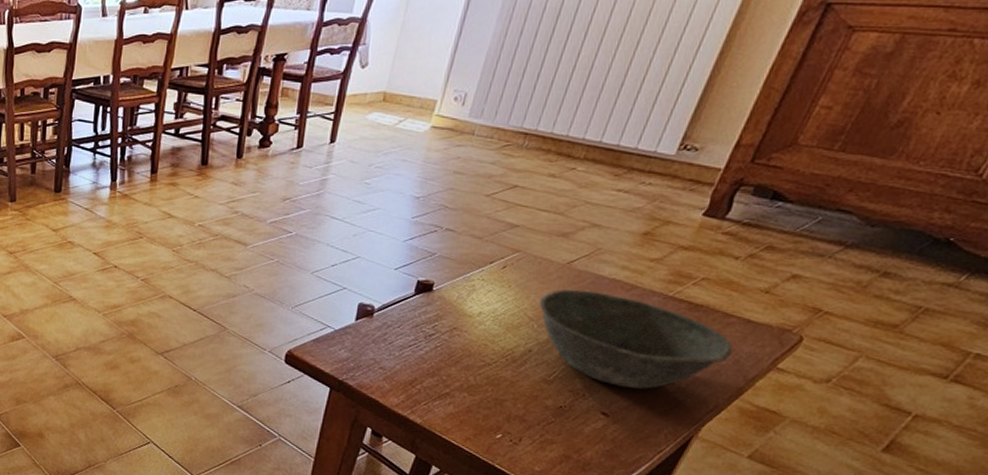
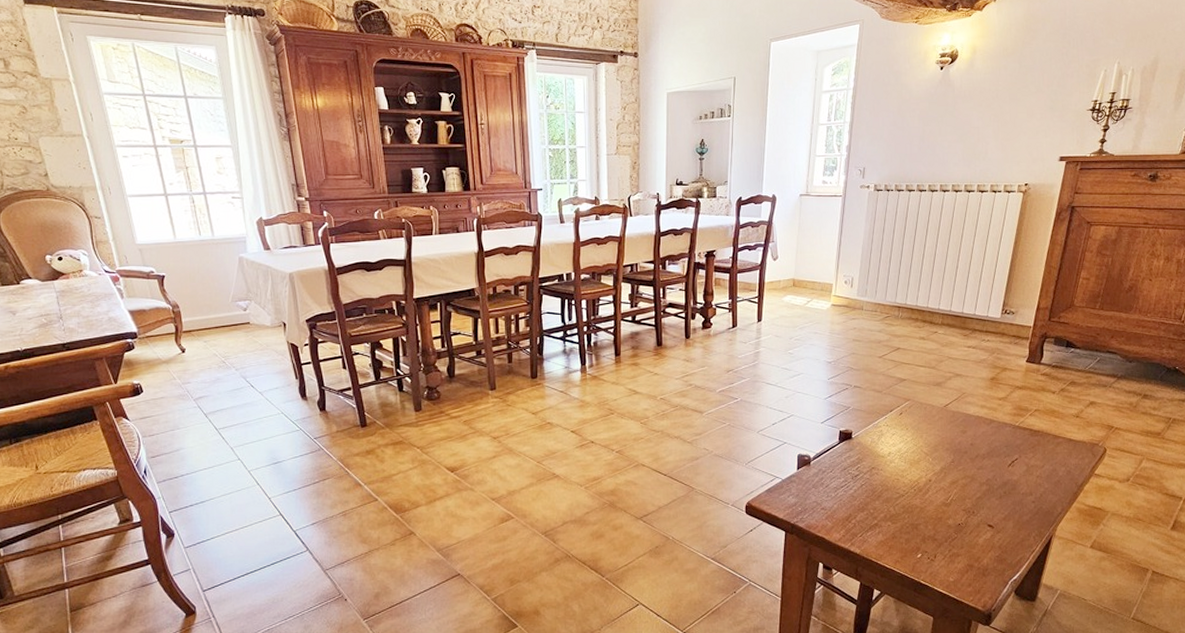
bowl: present [539,289,734,389] -> none [930,427,1065,502]

